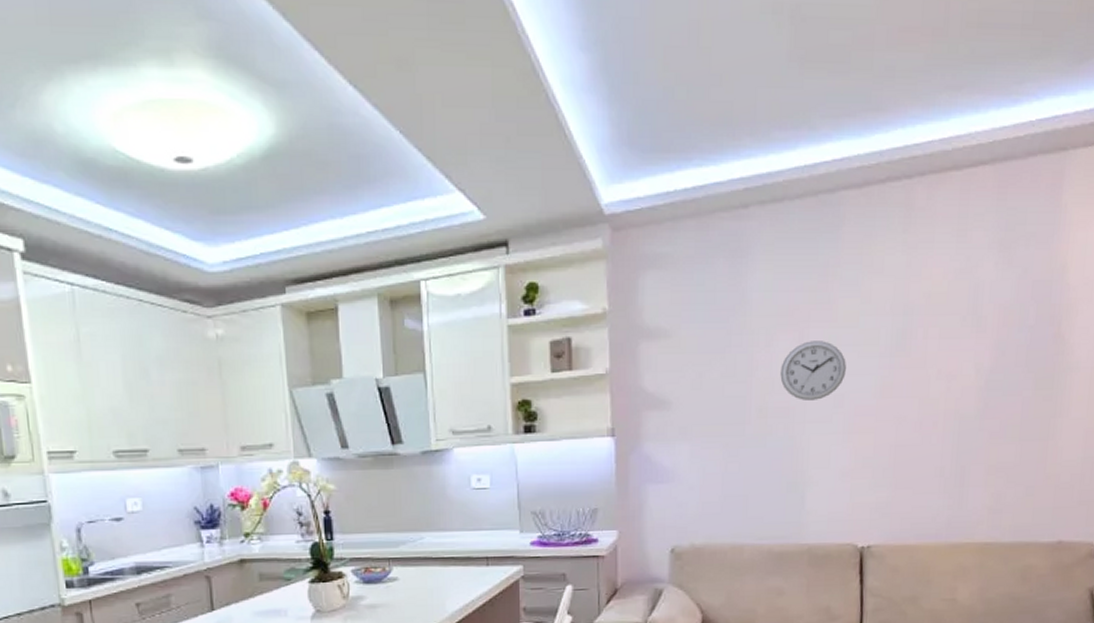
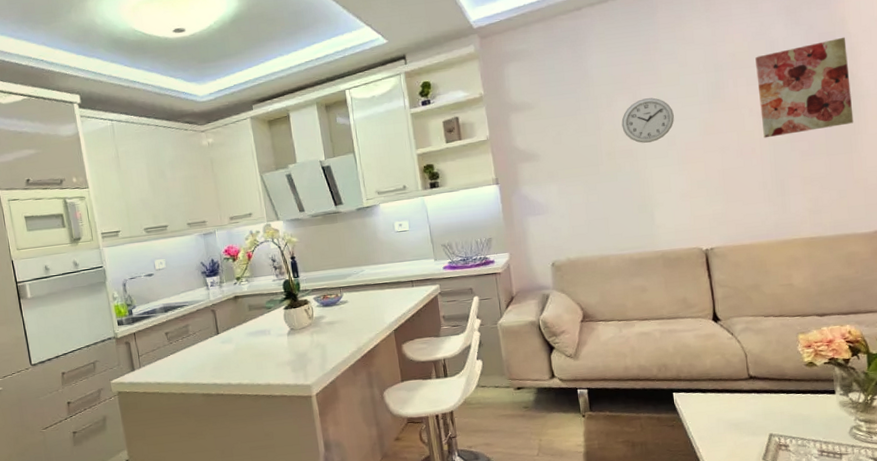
wall art: none [949,289,1063,411] -> present [755,37,854,139]

